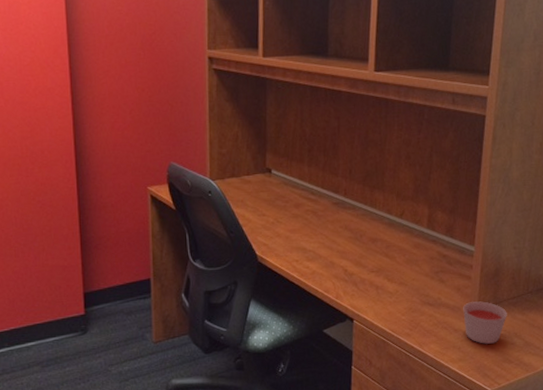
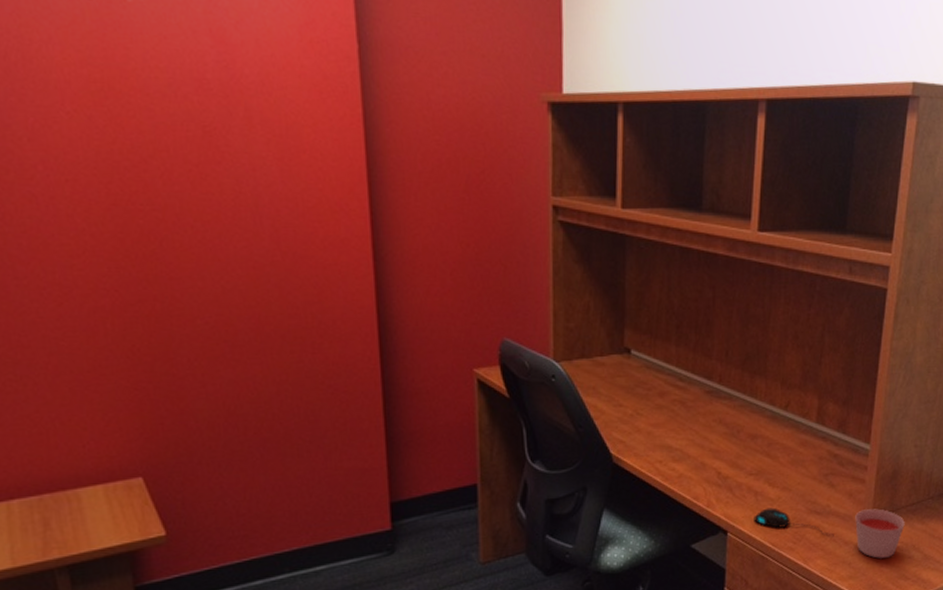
mouse: none [375,299,445,325] -> present [754,507,834,537]

